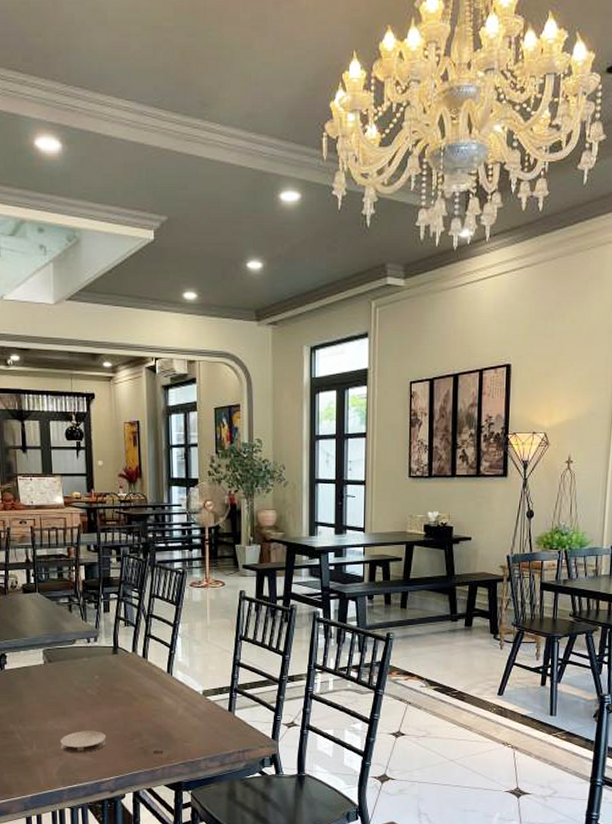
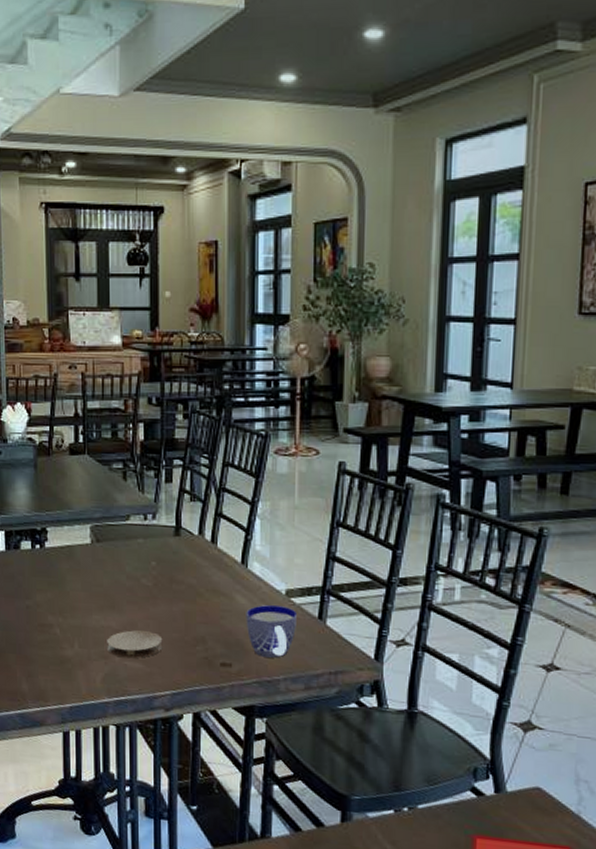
cup: none [172,702,213,744] -> present [246,604,298,658]

